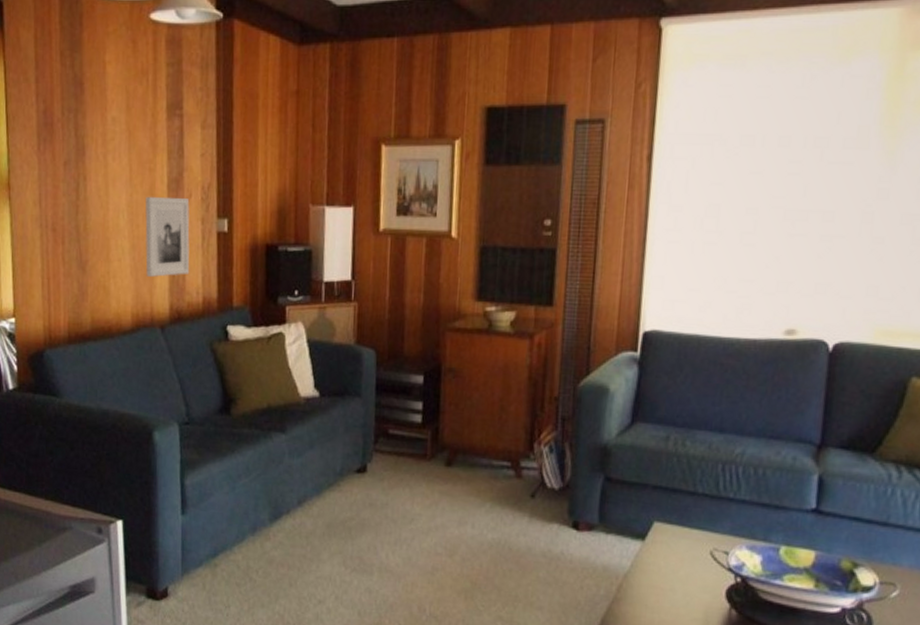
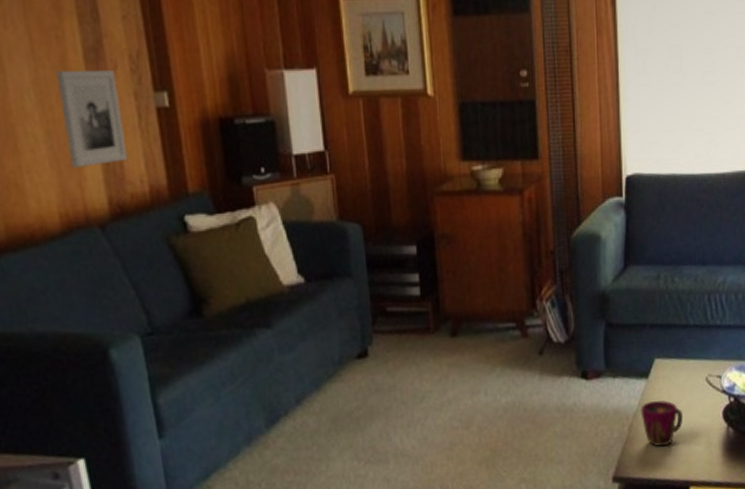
cup: none [632,564,680,615] -> present [640,400,684,447]

